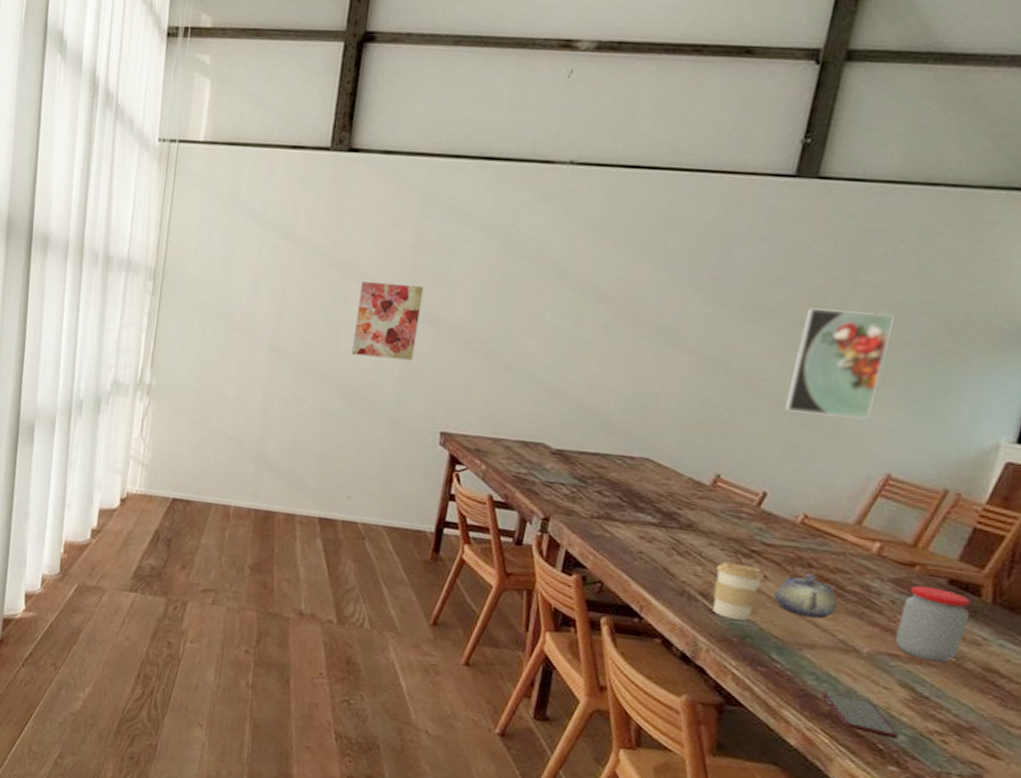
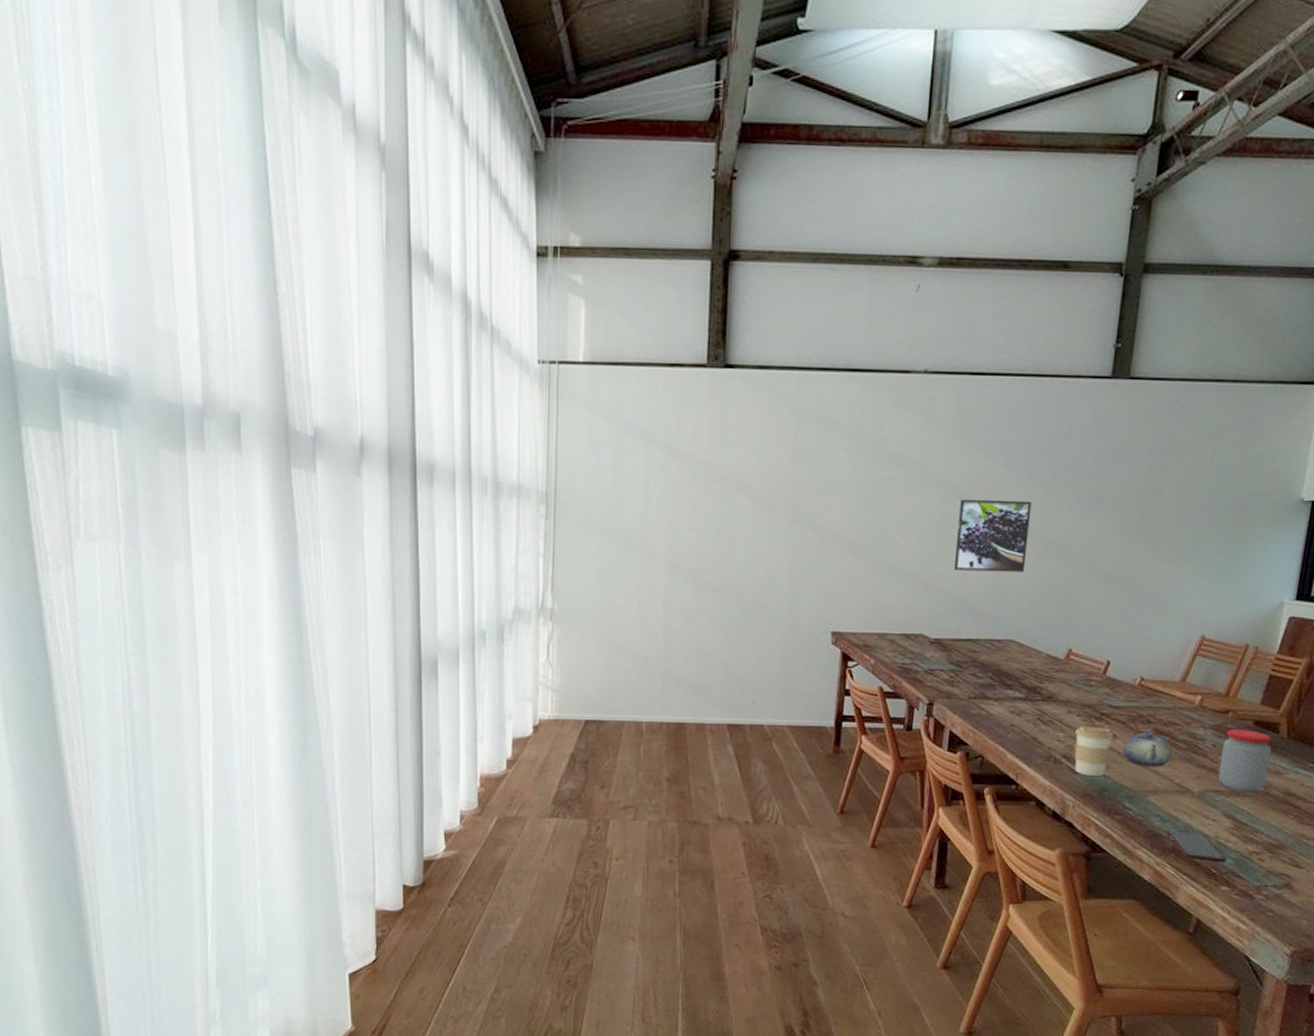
wall art: present [352,282,424,361] -> none [744,493,805,566]
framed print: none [585,302,686,386] -> present [953,499,1032,573]
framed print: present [784,307,895,420] -> none [1118,494,1197,590]

